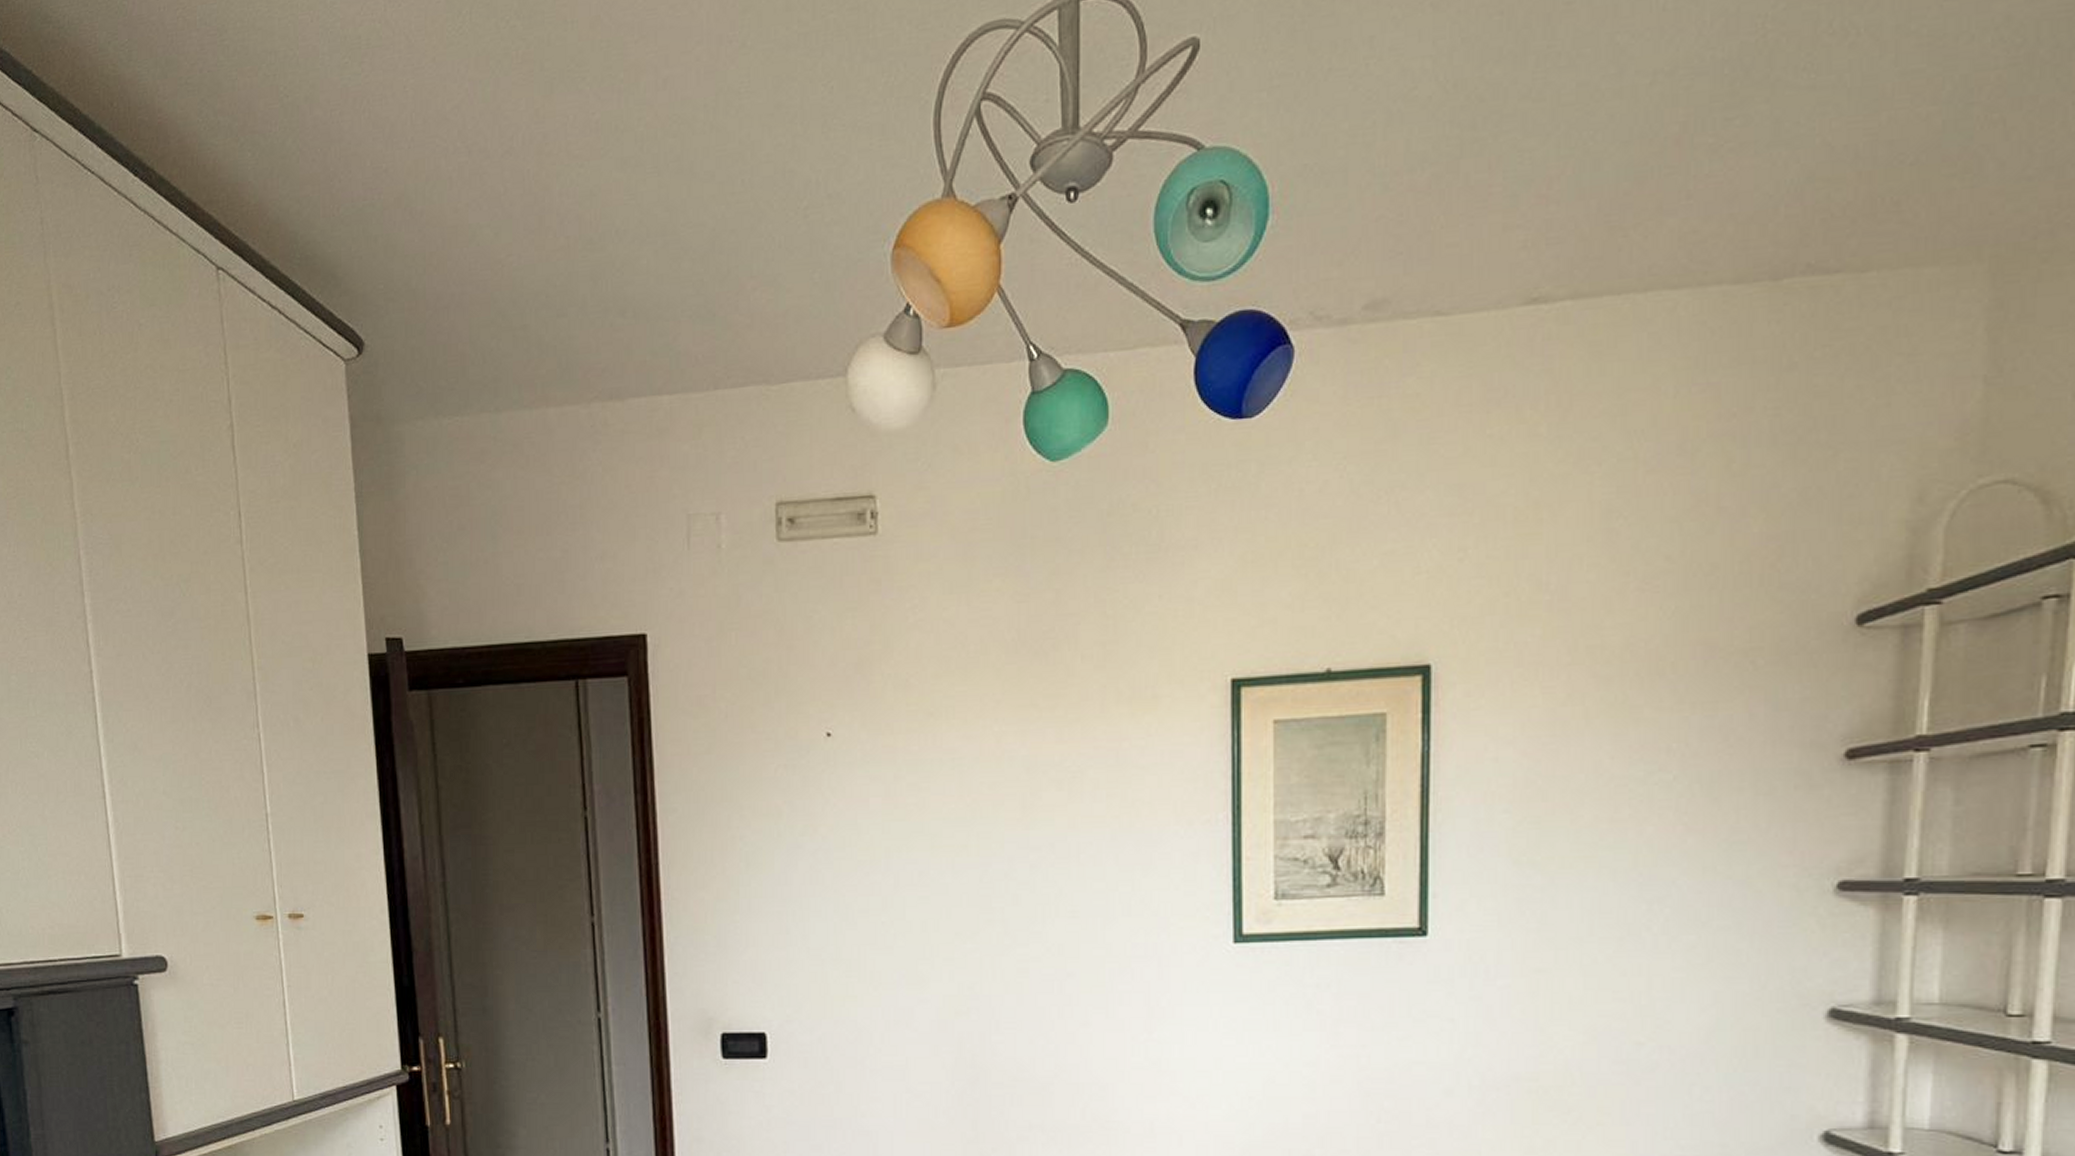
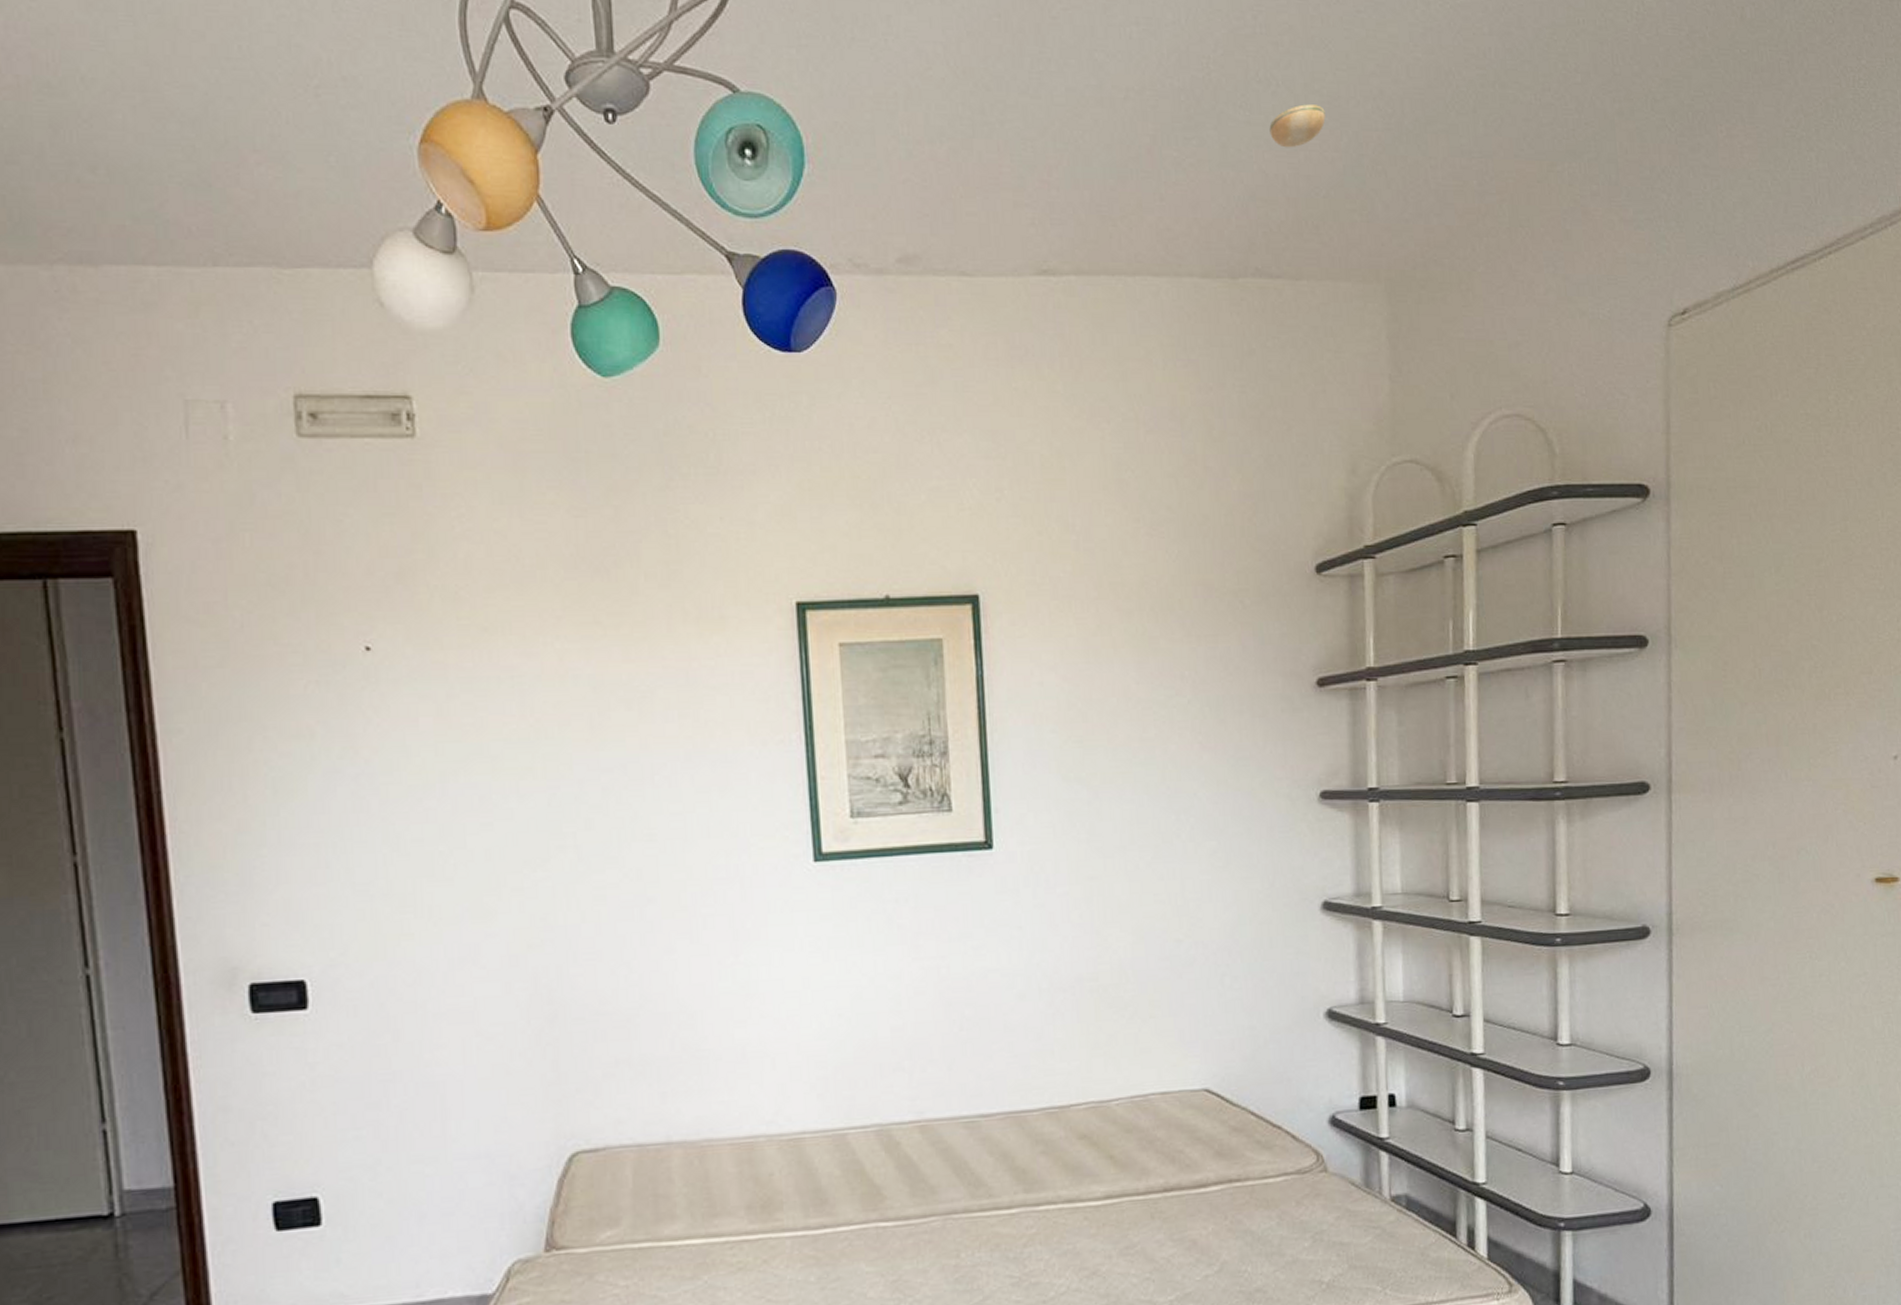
smoke detector: none [1841,49,1923,111] -> present [1269,104,1326,148]

